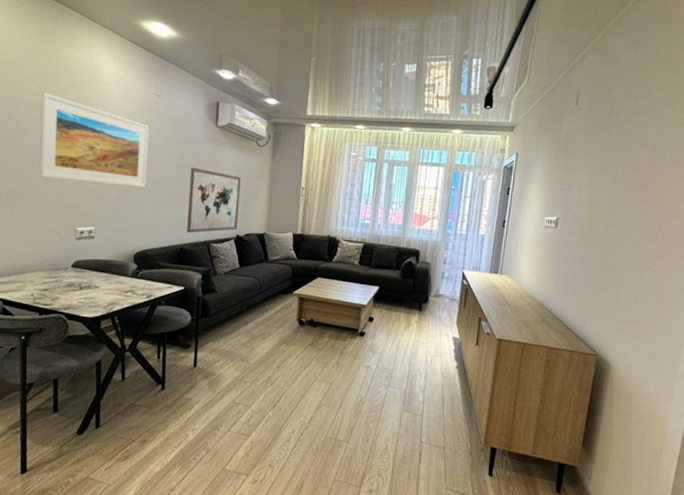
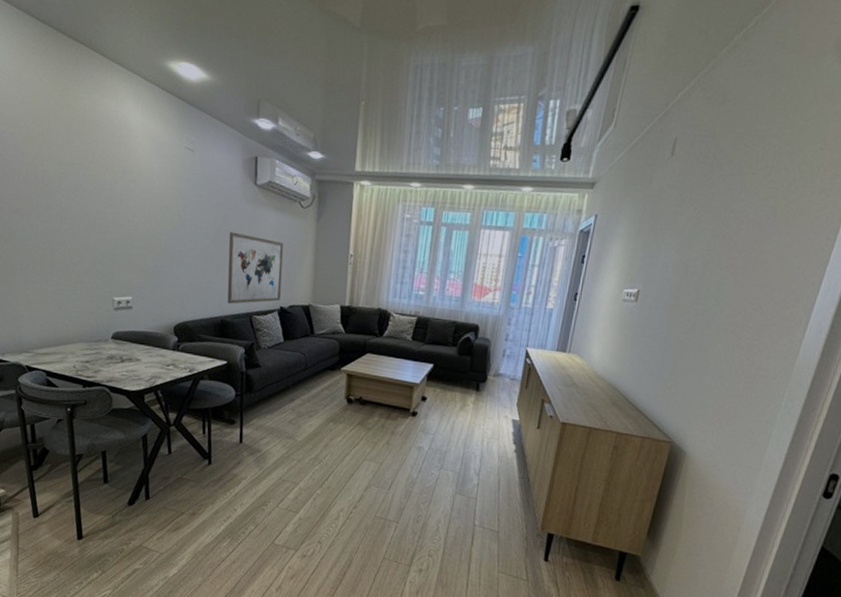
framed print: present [38,92,150,188] -> none [66,147,183,254]

